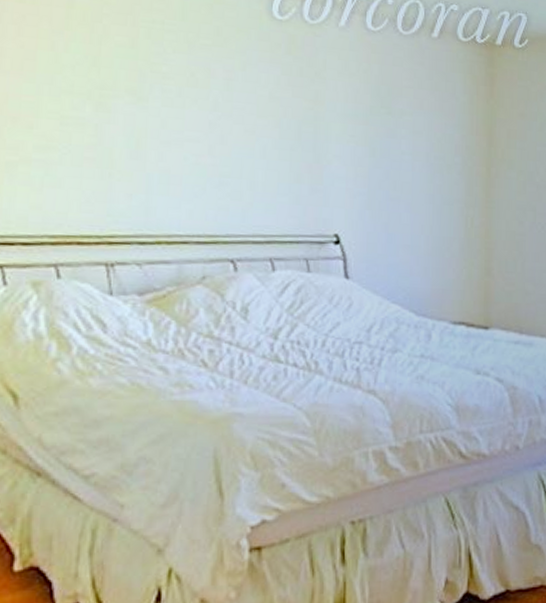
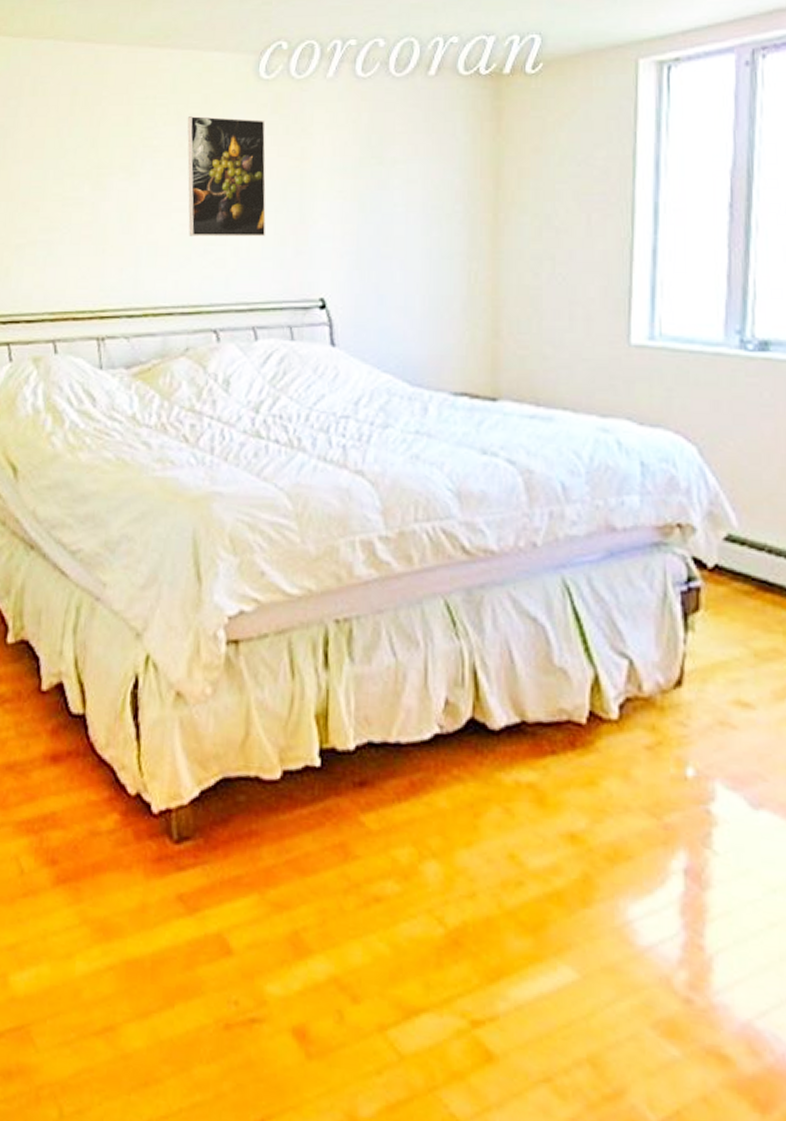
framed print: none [198,47,282,173] -> present [187,116,266,237]

